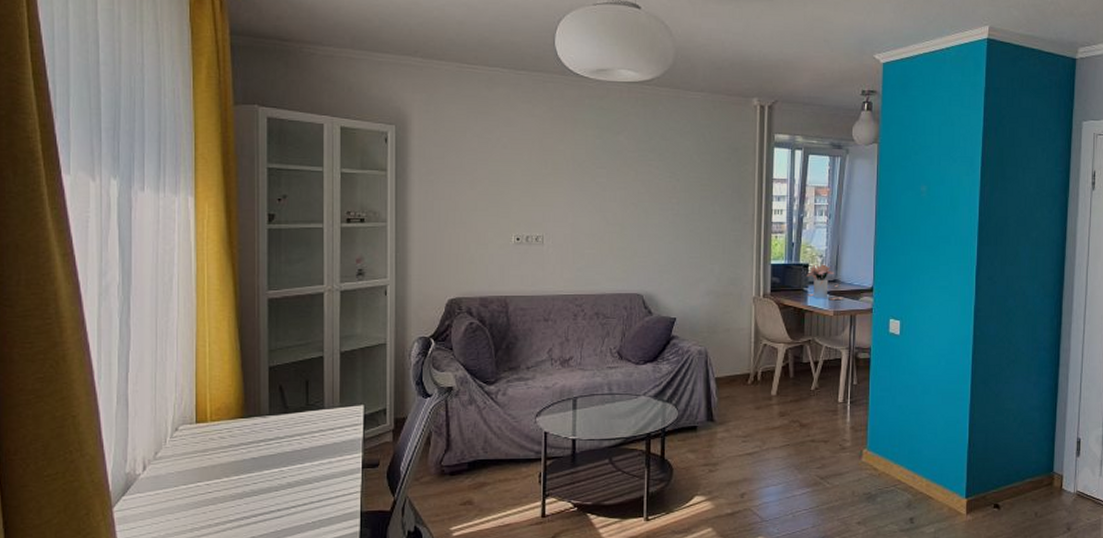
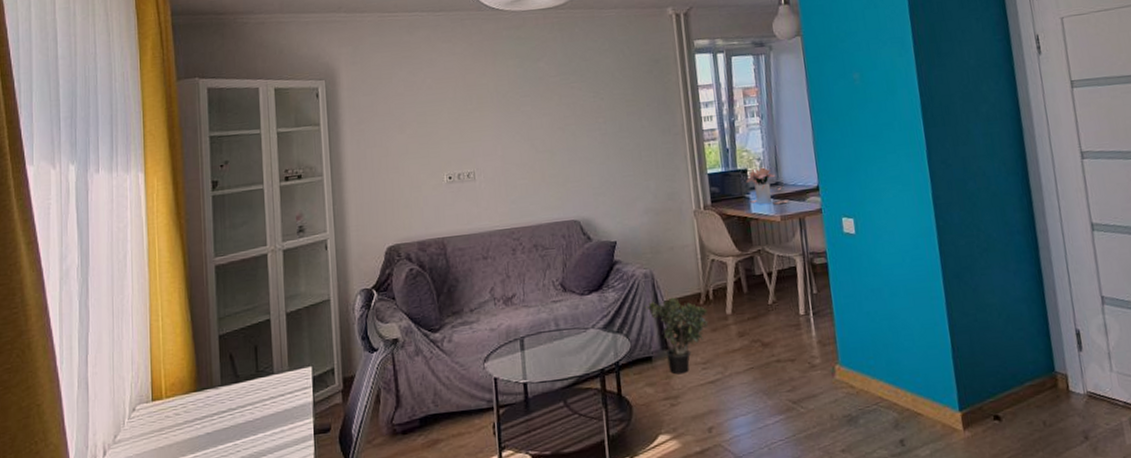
potted plant: none [696,374,755,444] -> present [645,296,709,375]

